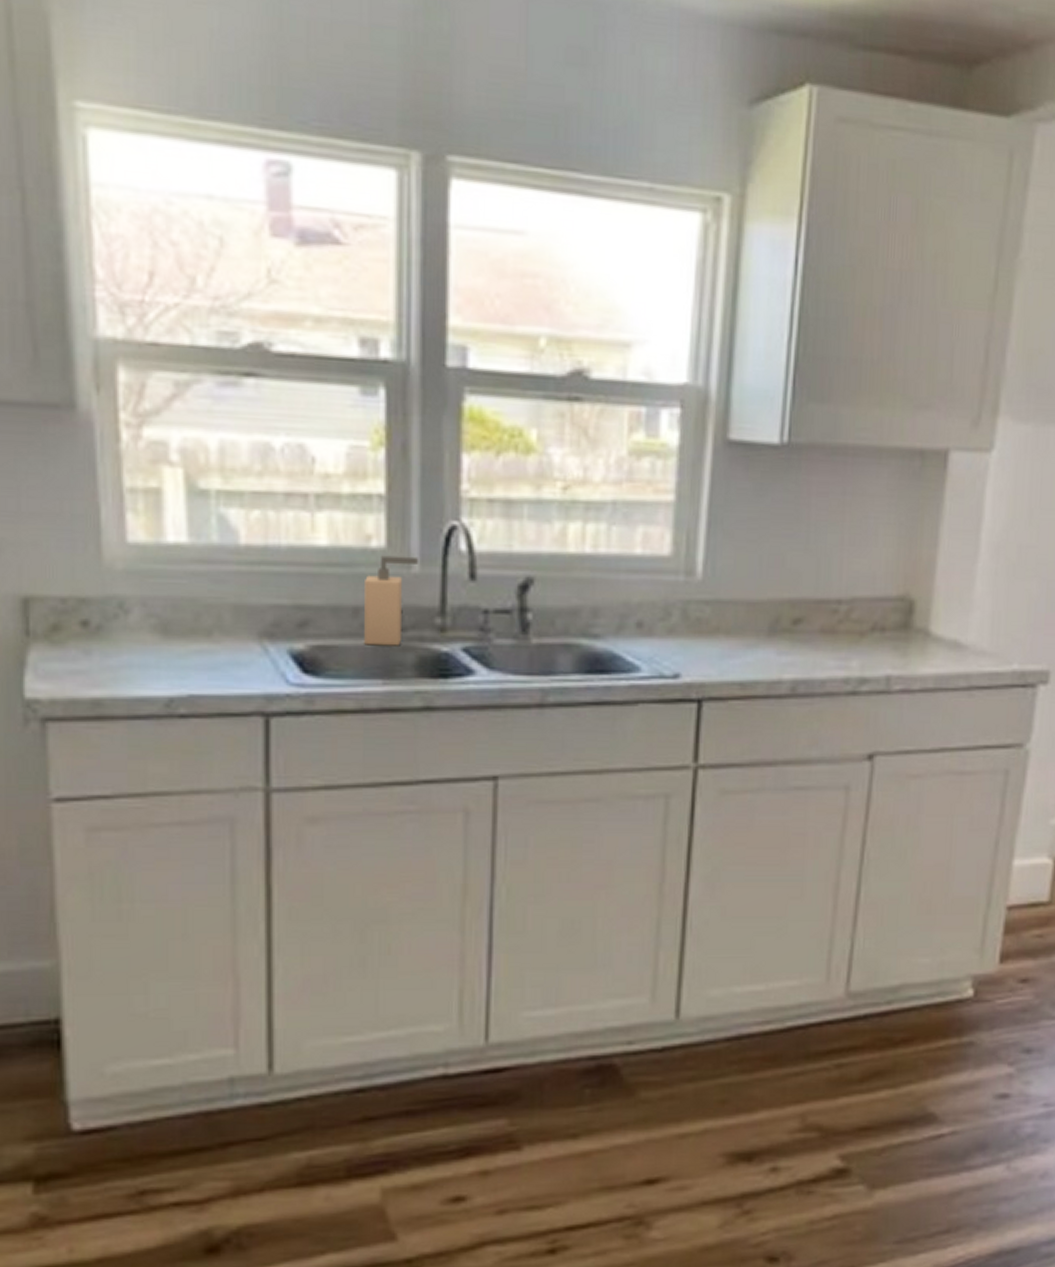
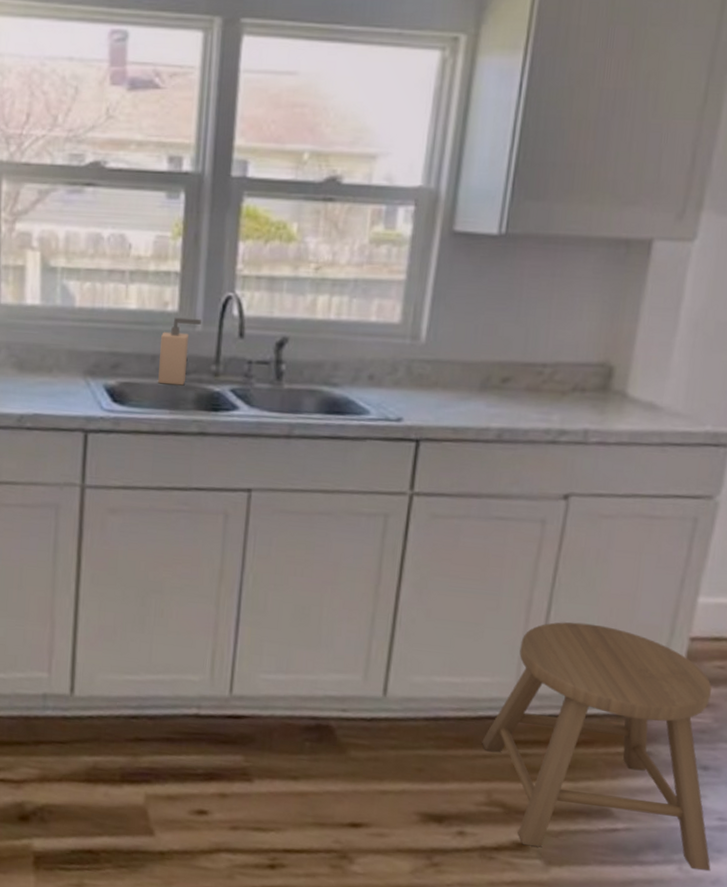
stool: none [792,903,1039,1171] -> present [482,622,712,871]

